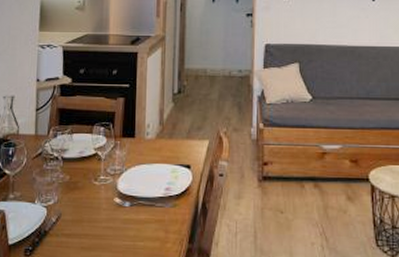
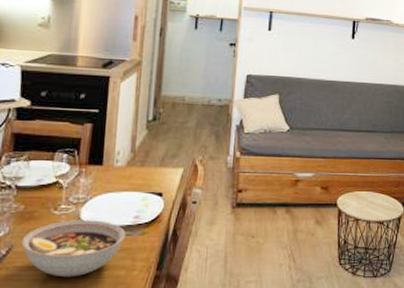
bowl: none [68,191,159,247] -> present [21,220,126,278]

